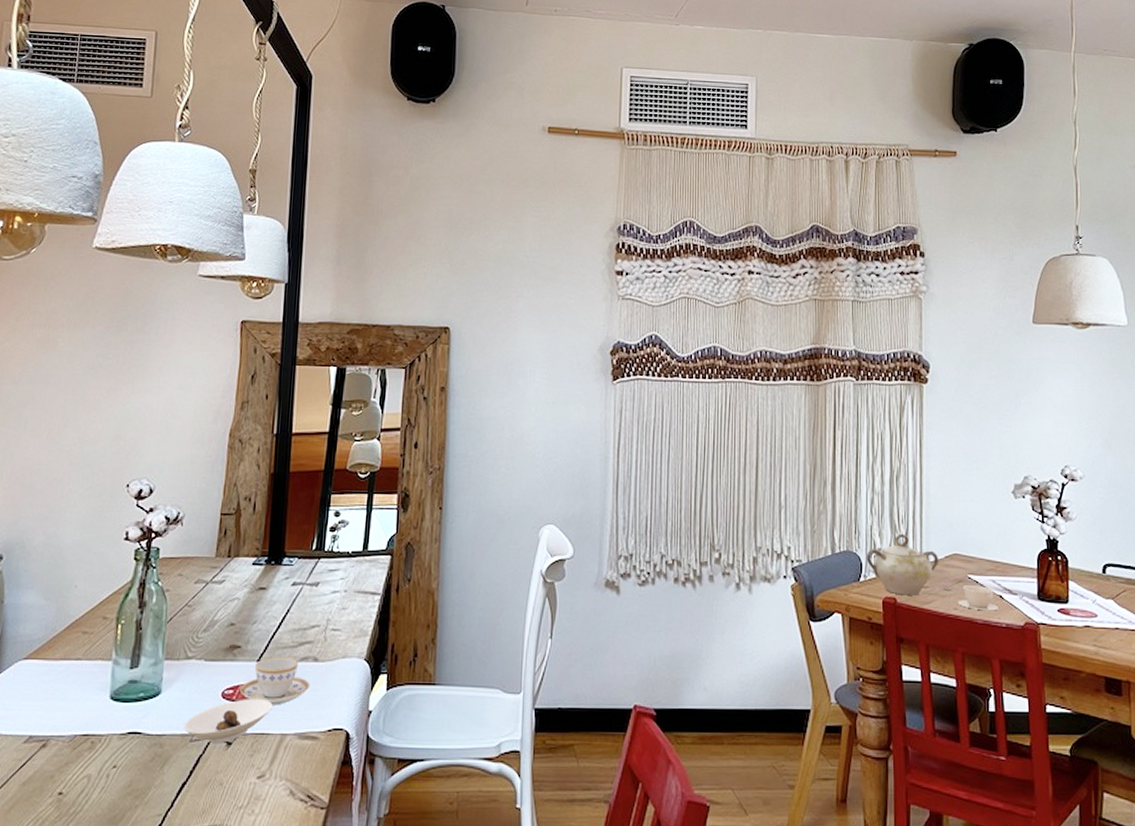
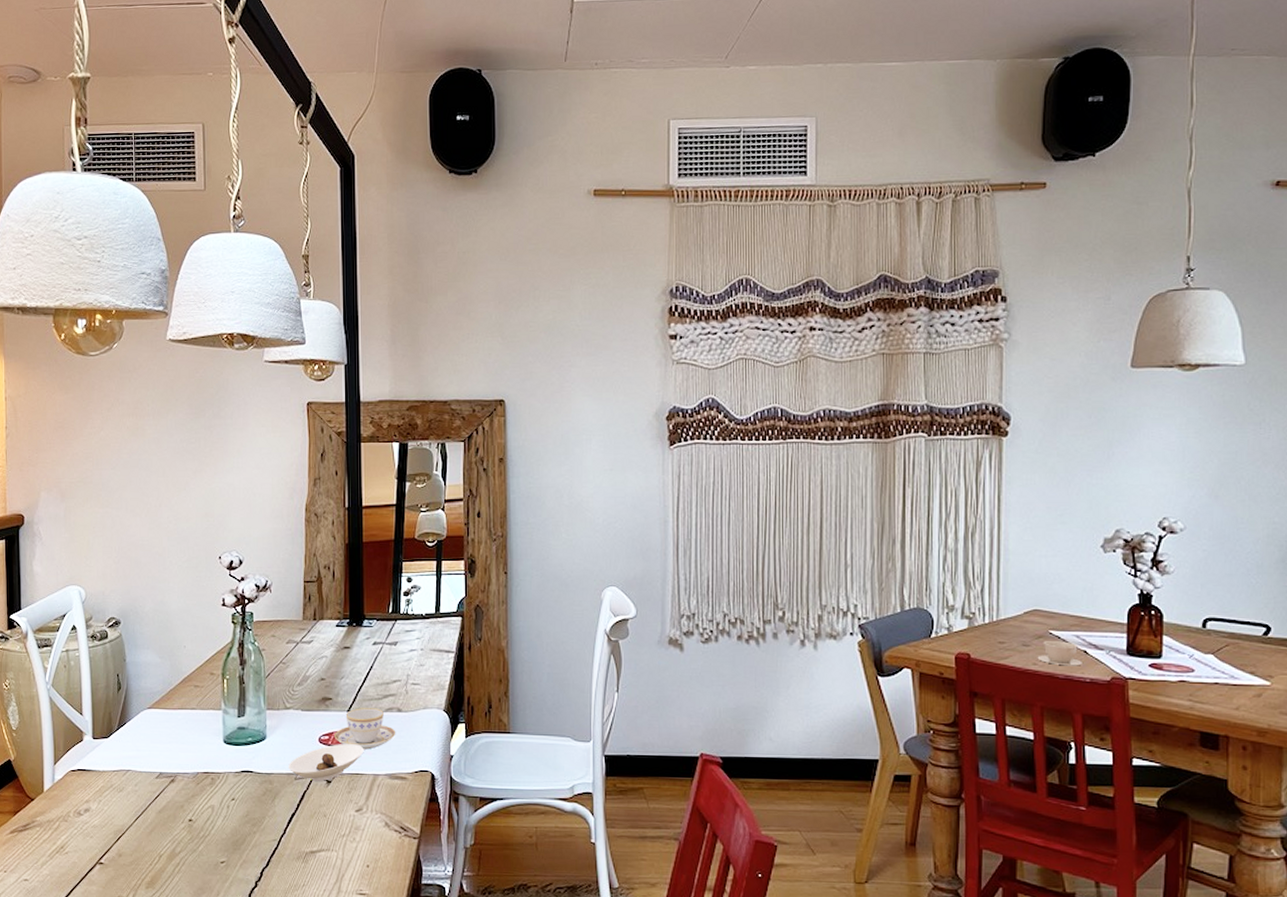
sugar bowl: present [866,533,939,596] -> none [937,590,1018,651]

